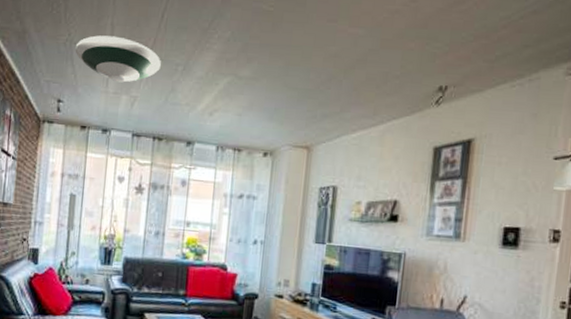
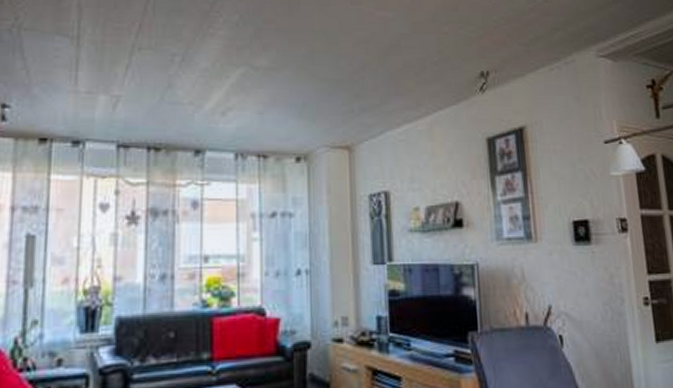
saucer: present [75,35,161,83] -> none [25,19,151,79]

